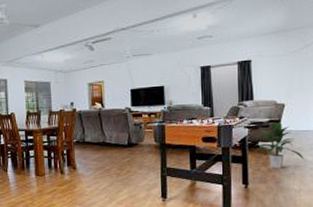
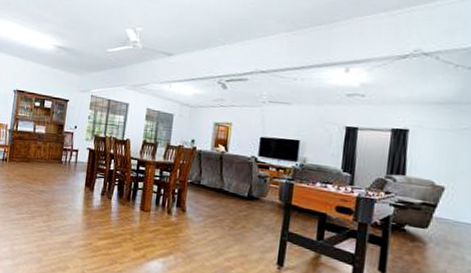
indoor plant: present [256,122,305,169] -> none [400,206,462,262]

